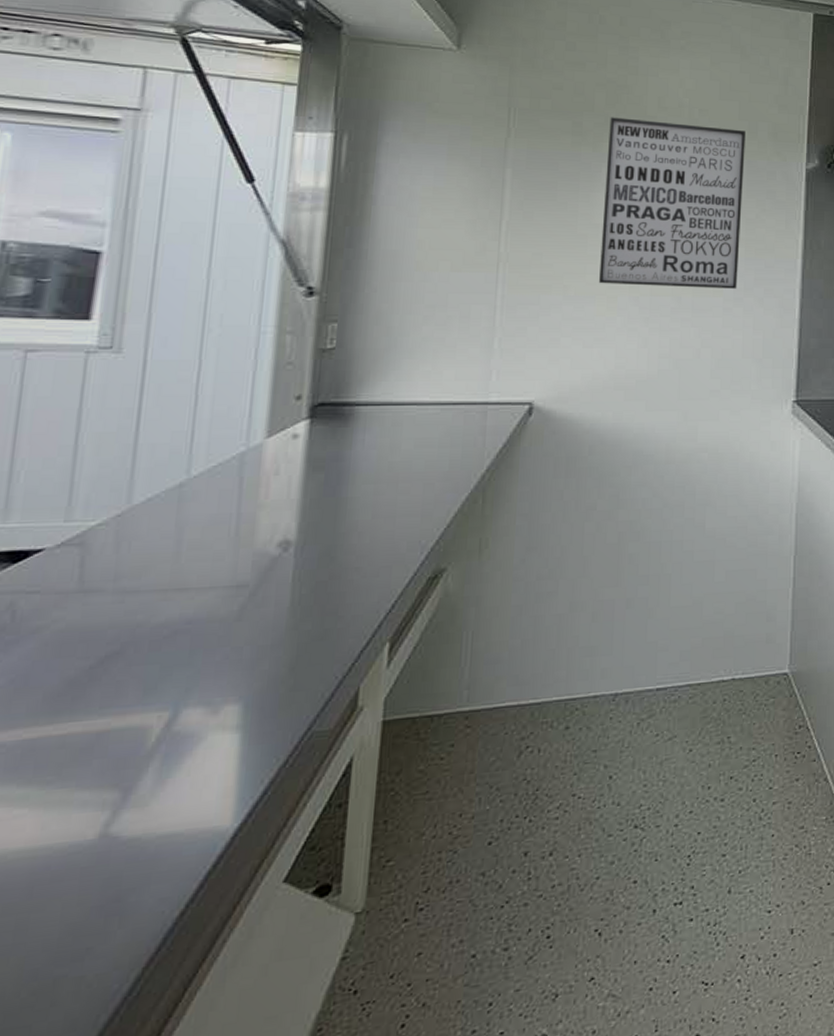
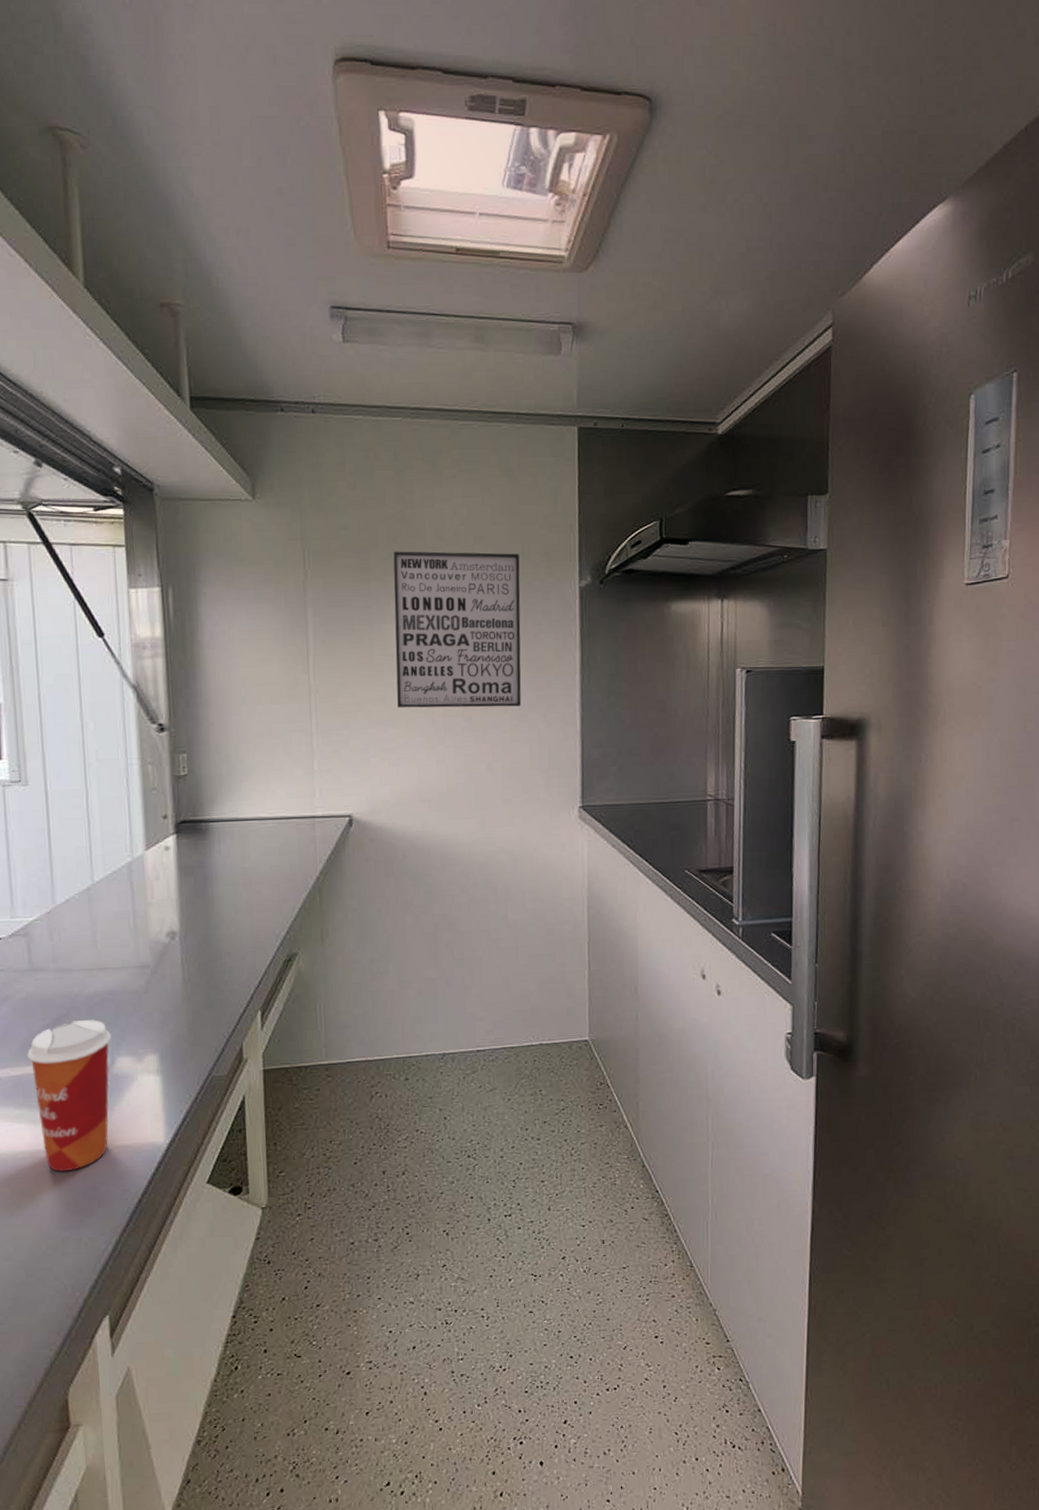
paper cup: none [51,658,181,877] -> present [27,1020,112,1172]

